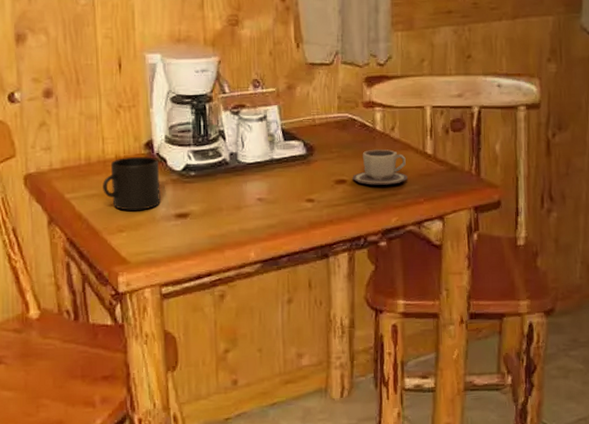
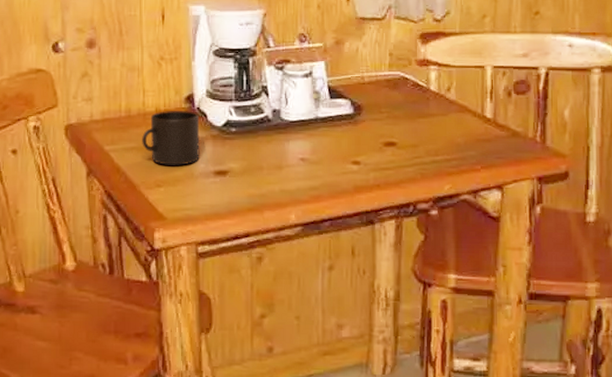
cup: present [352,149,408,185] -> none [402,110,463,149]

